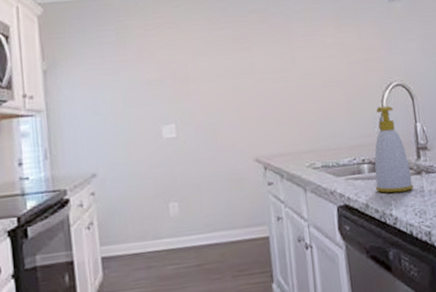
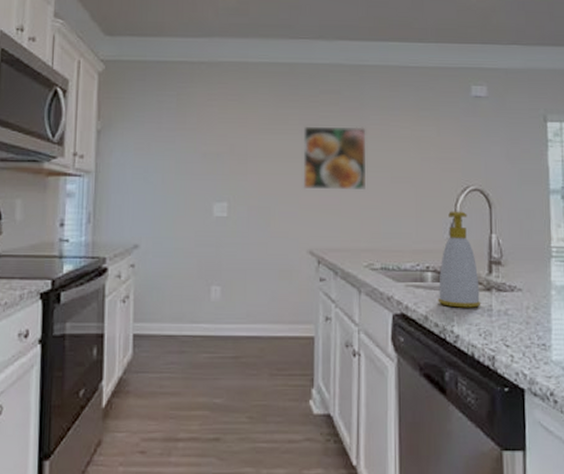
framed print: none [238,39,300,104] -> present [303,126,367,191]

